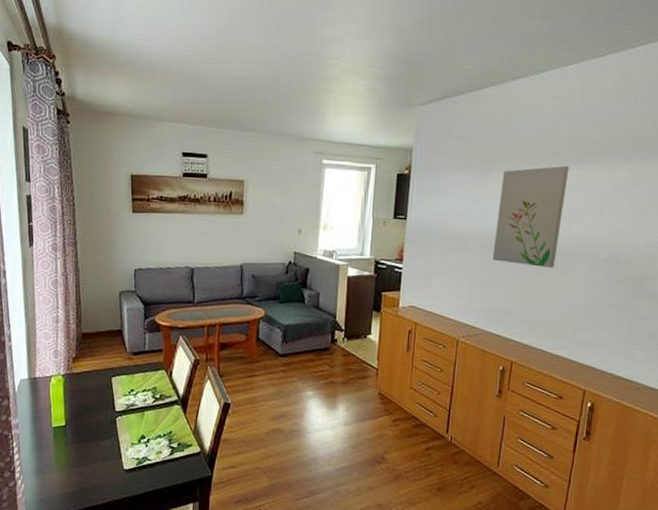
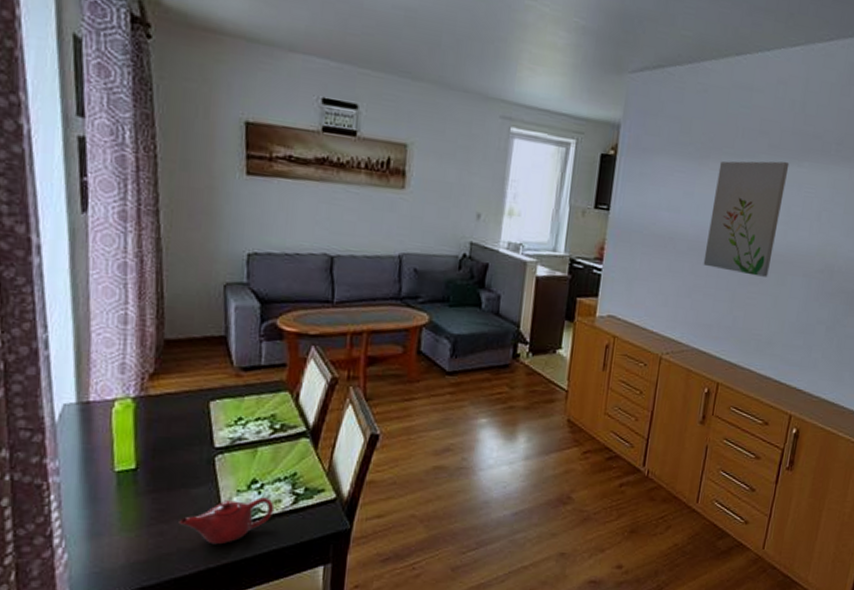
teapot: none [93,449,157,483] -> present [178,497,275,545]

